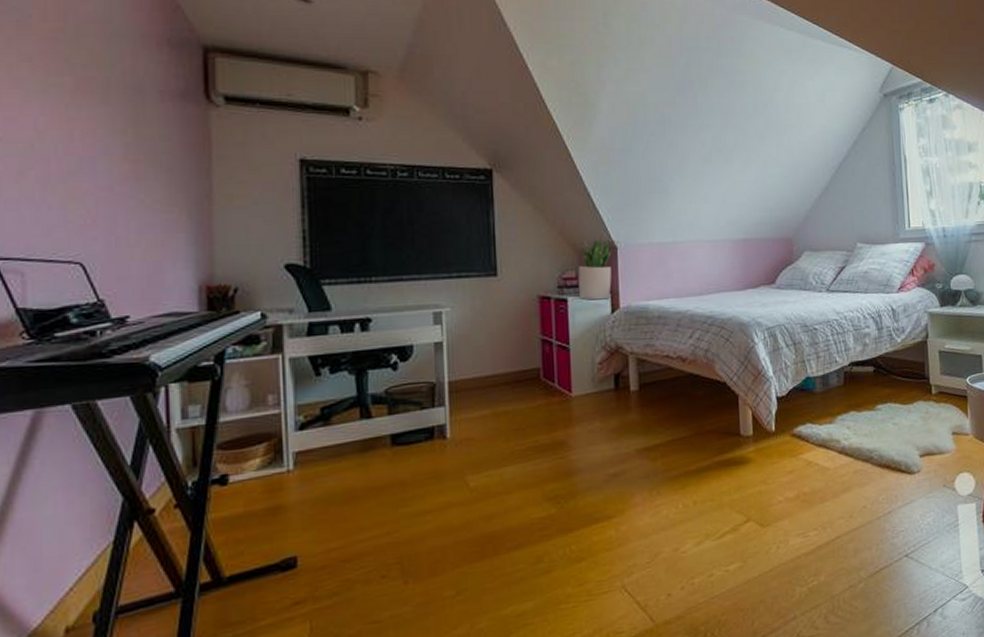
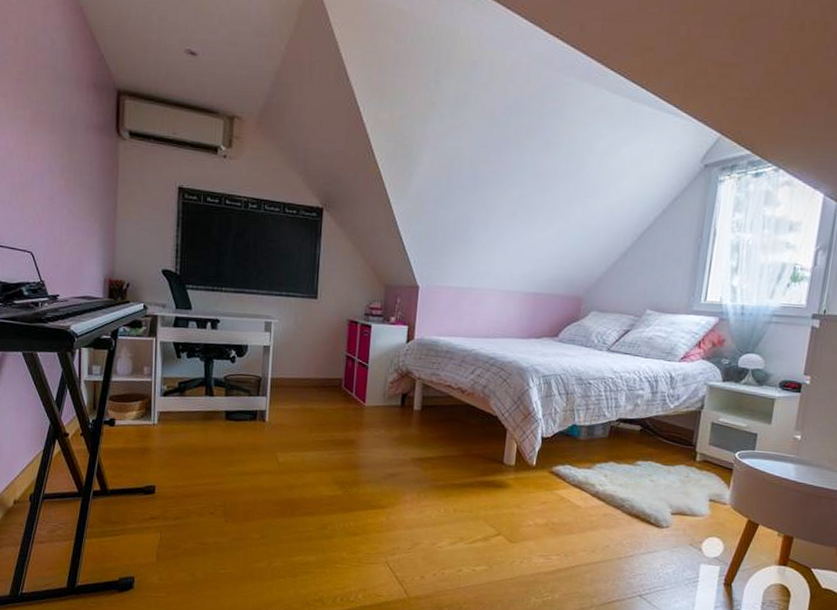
planter: present [578,235,613,301] -> none [382,274,415,330]

